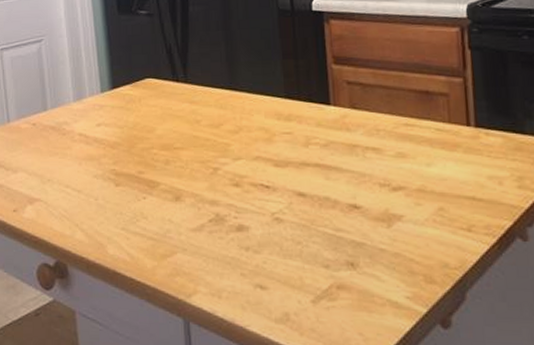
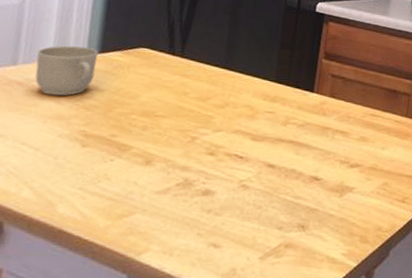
mug: none [61,85,112,137] -> present [35,45,98,96]

